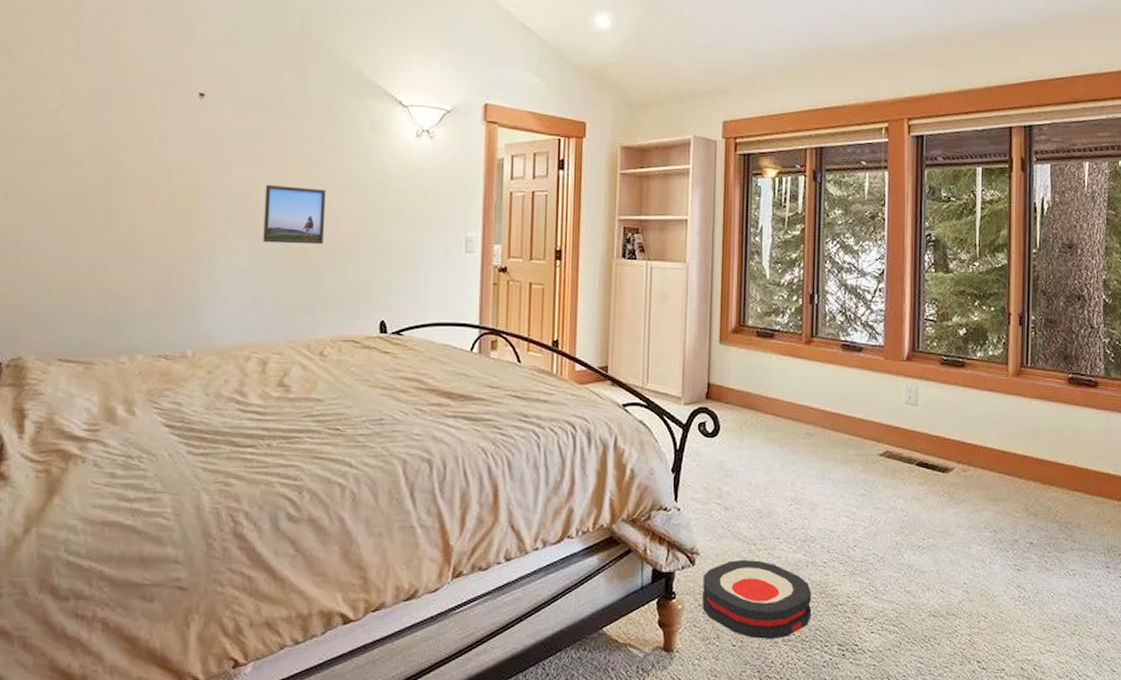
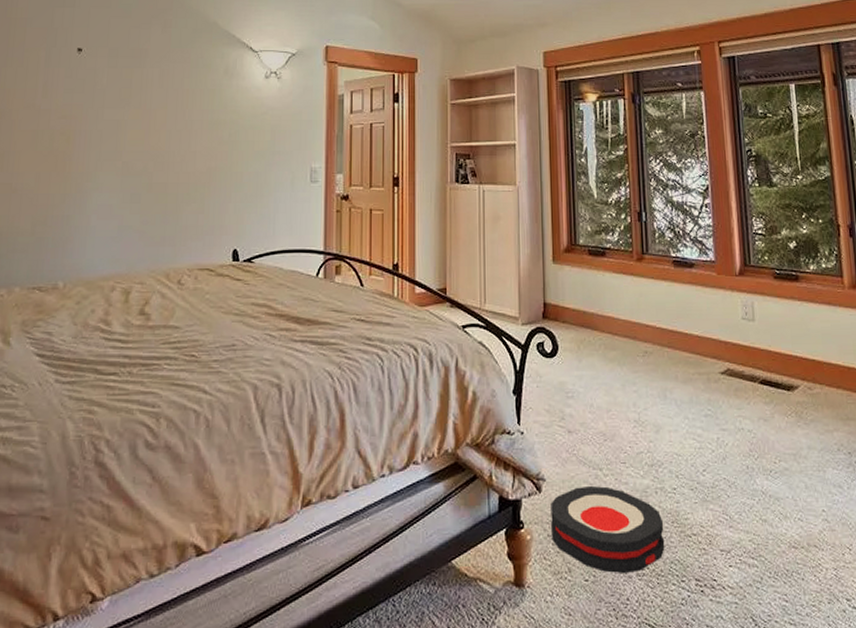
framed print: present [263,185,327,245] -> none [129,127,186,180]

